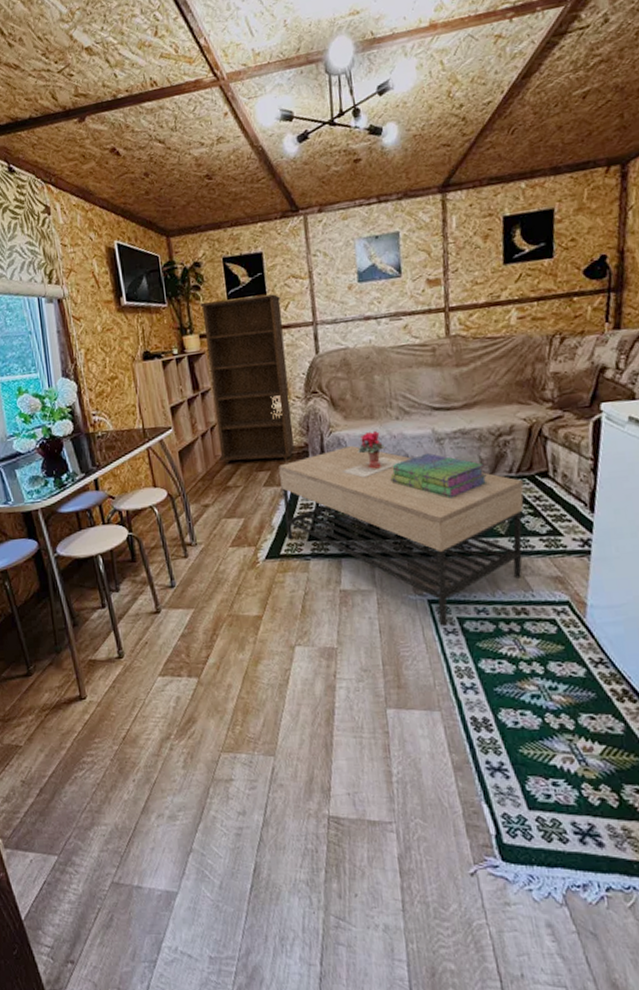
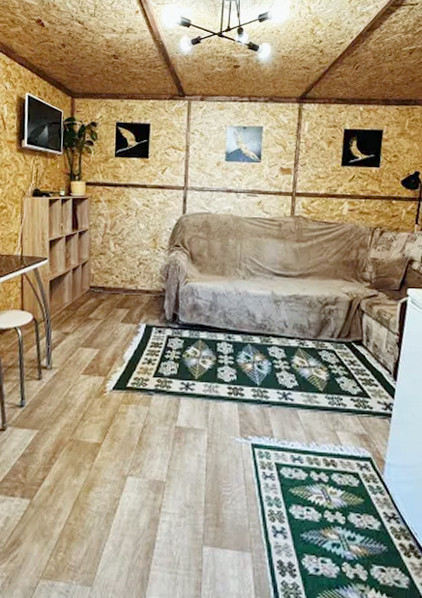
bookcase: present [200,294,295,464] -> none [85,156,161,303]
coffee table: present [279,445,524,626] -> none [135,296,342,470]
potted flower: present [342,430,404,478] -> none [192,286,245,326]
stack of books: present [390,452,487,498] -> none [232,311,312,354]

